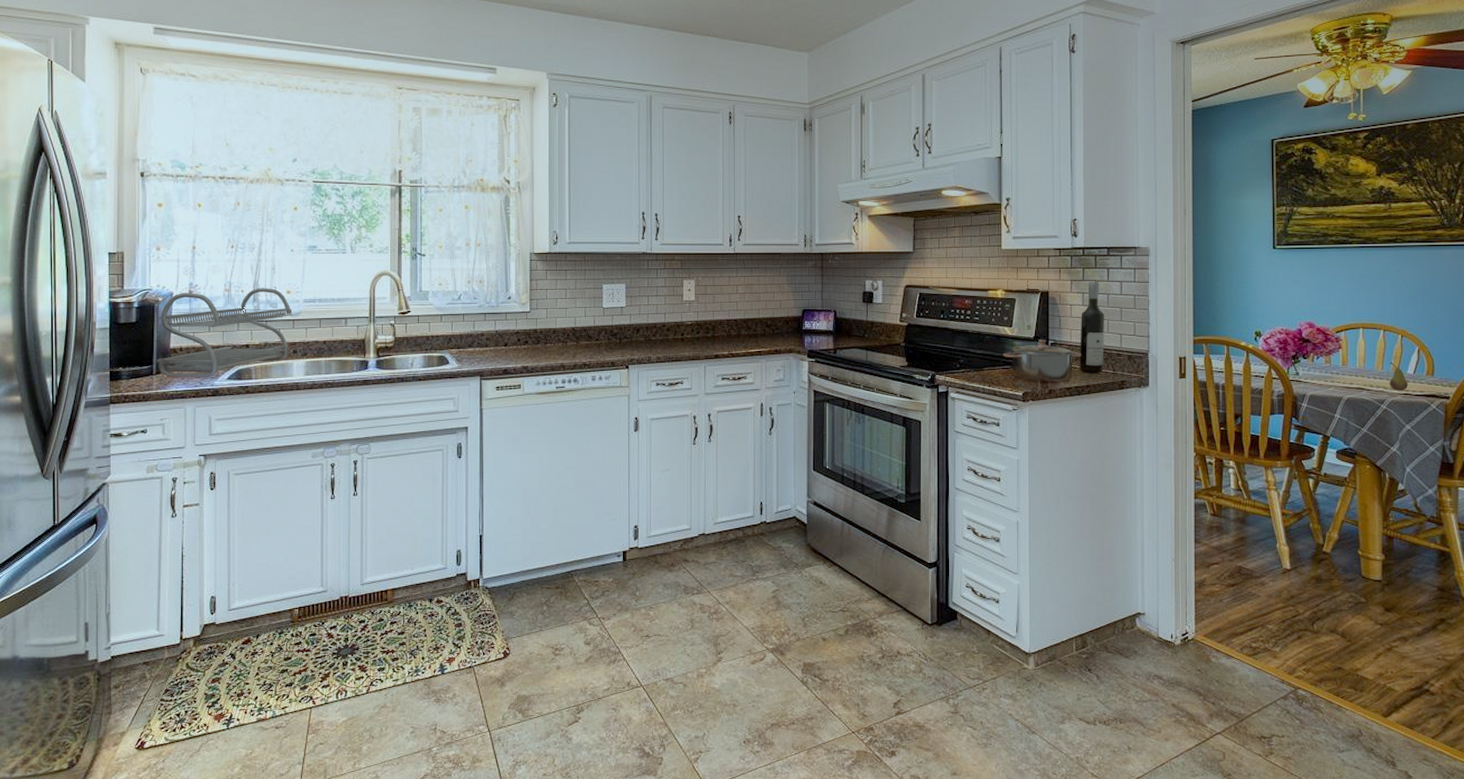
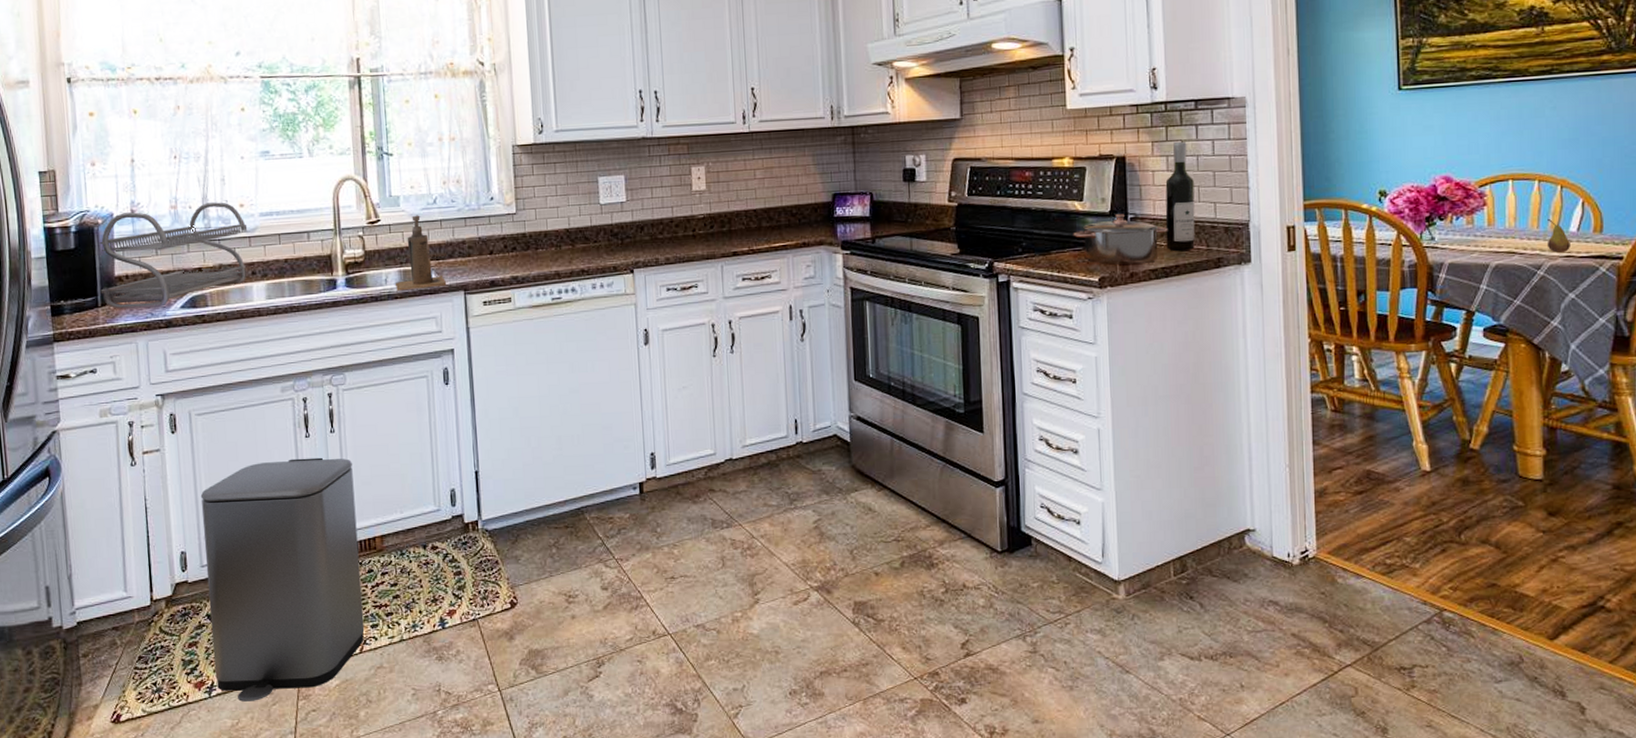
pedal bin: none [232,517,372,734] -> present [200,457,365,702]
soap dispenser: none [420,309,466,374] -> present [396,215,447,291]

